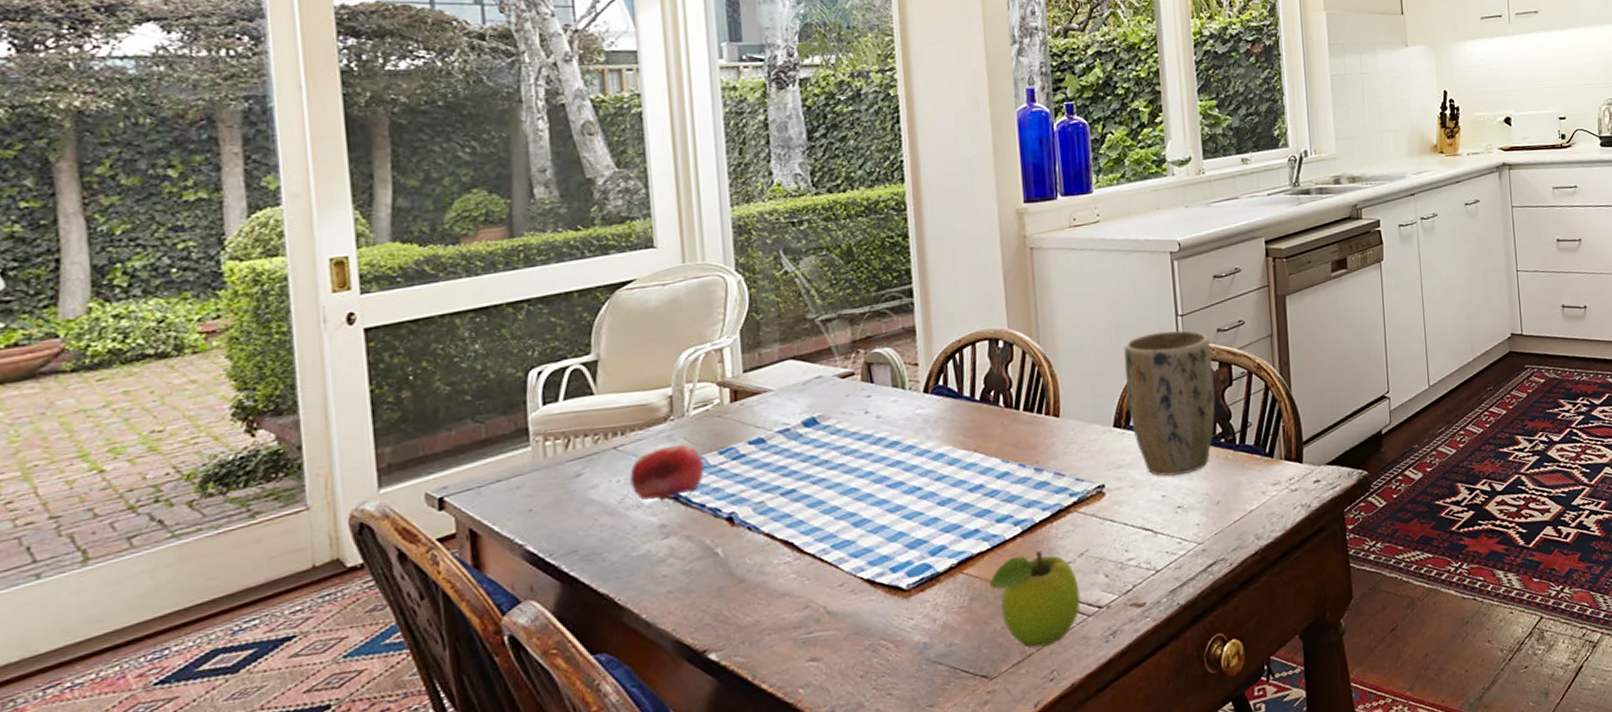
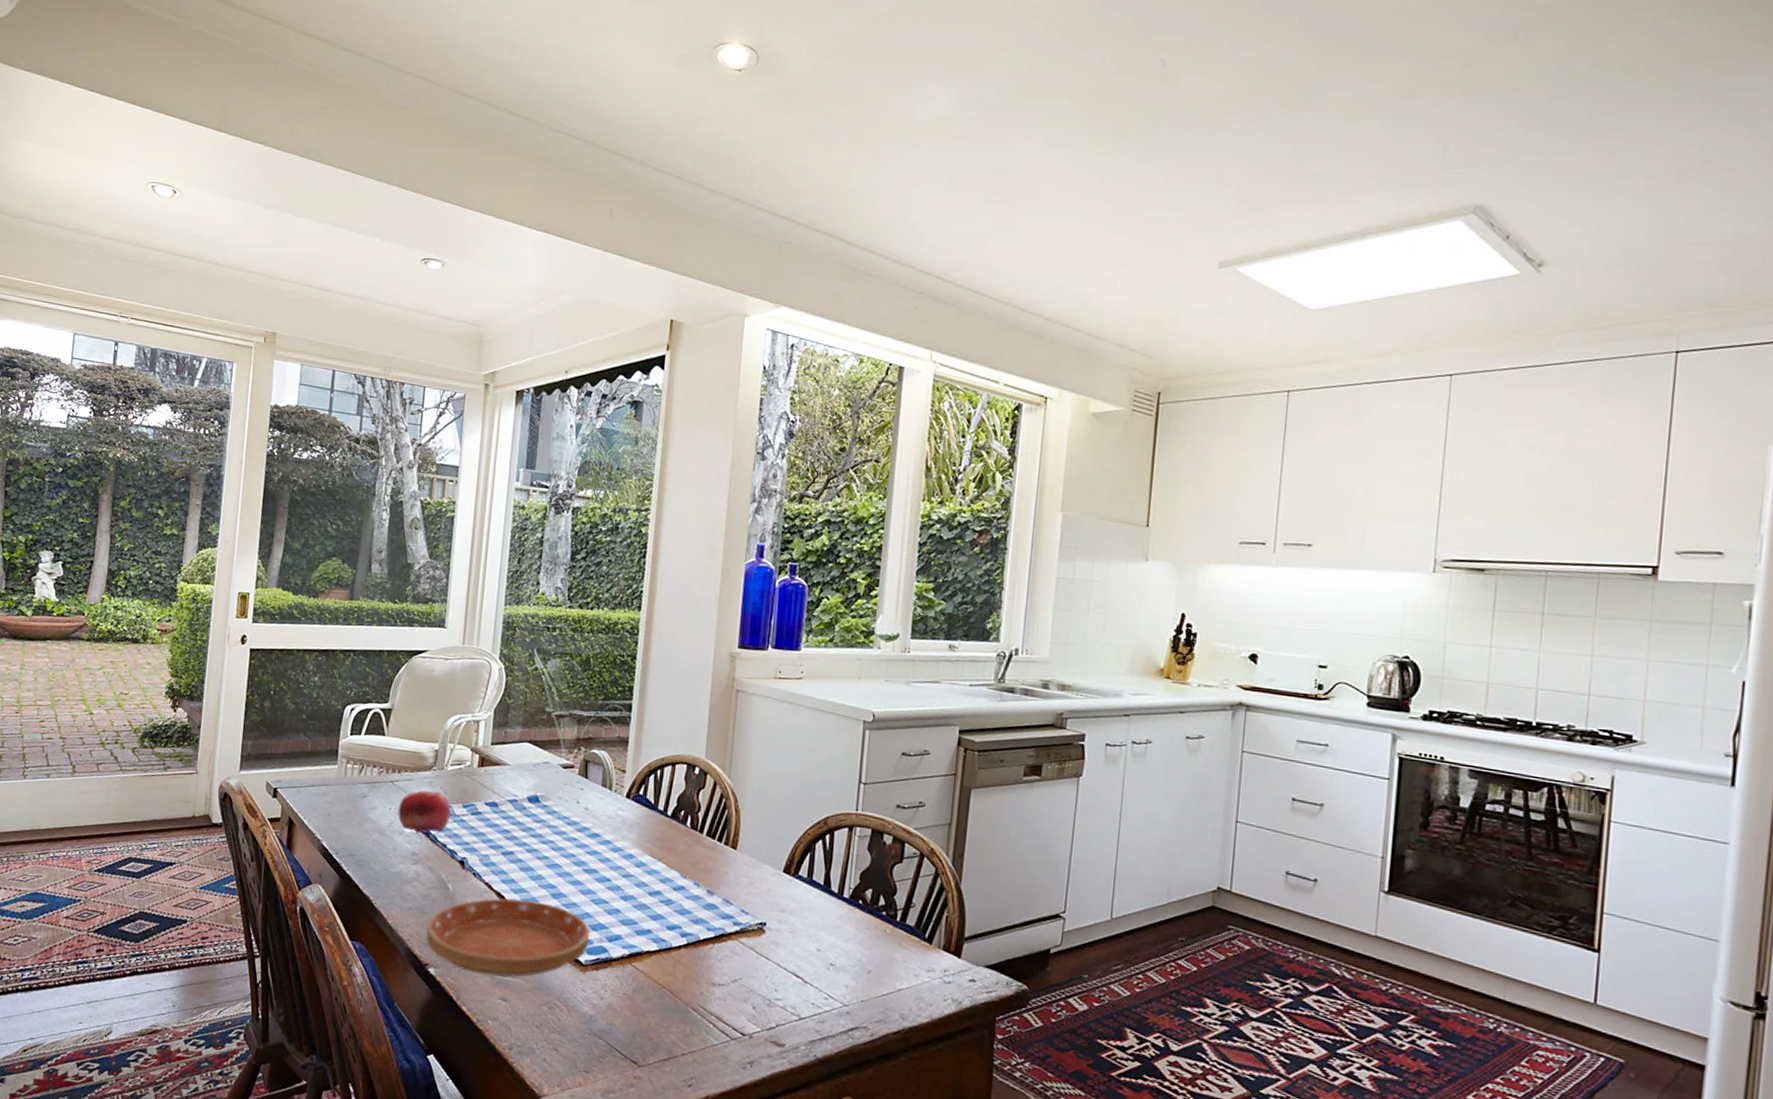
saucer: none [696,535,909,643] -> present [426,898,590,978]
fruit: present [989,551,1080,649] -> none [651,964,728,1054]
plant pot: present [1124,329,1216,477] -> none [799,793,888,936]

